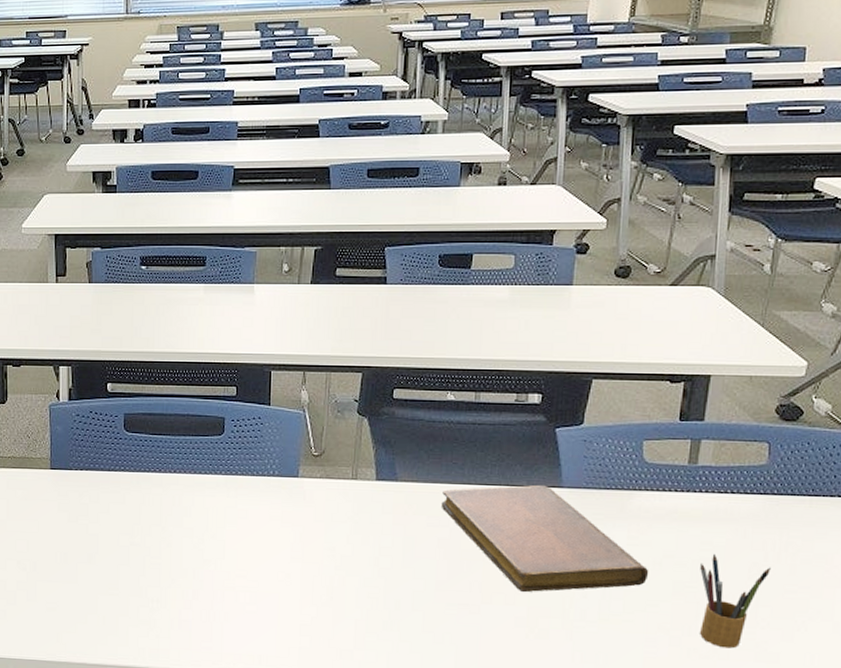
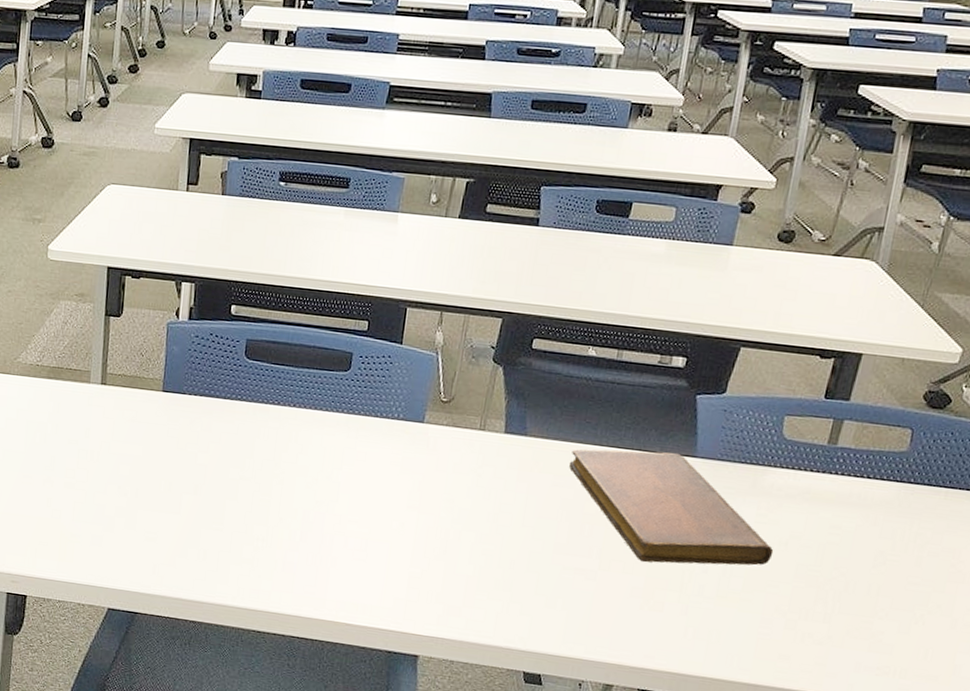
pencil box: present [699,553,771,649] -> none [815,538,897,637]

